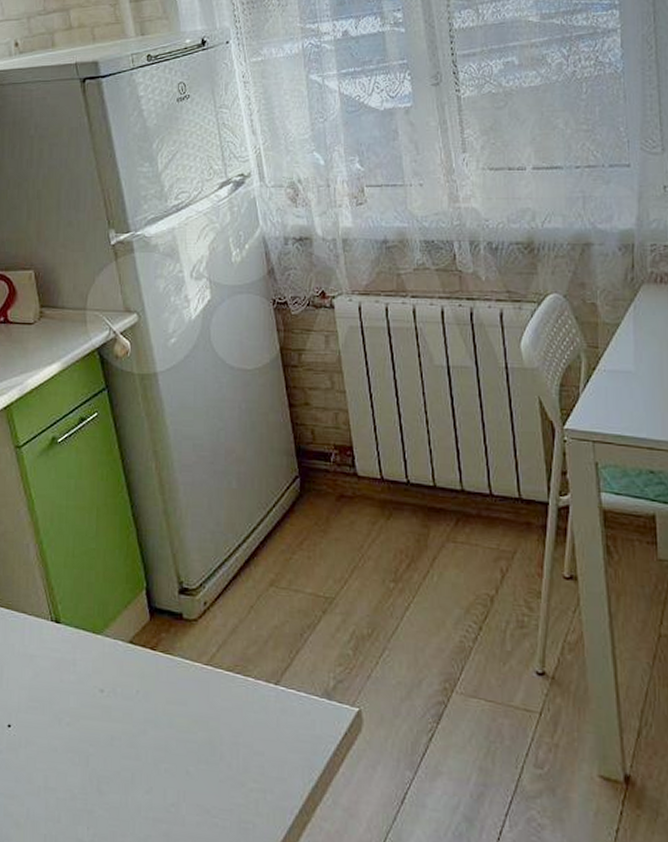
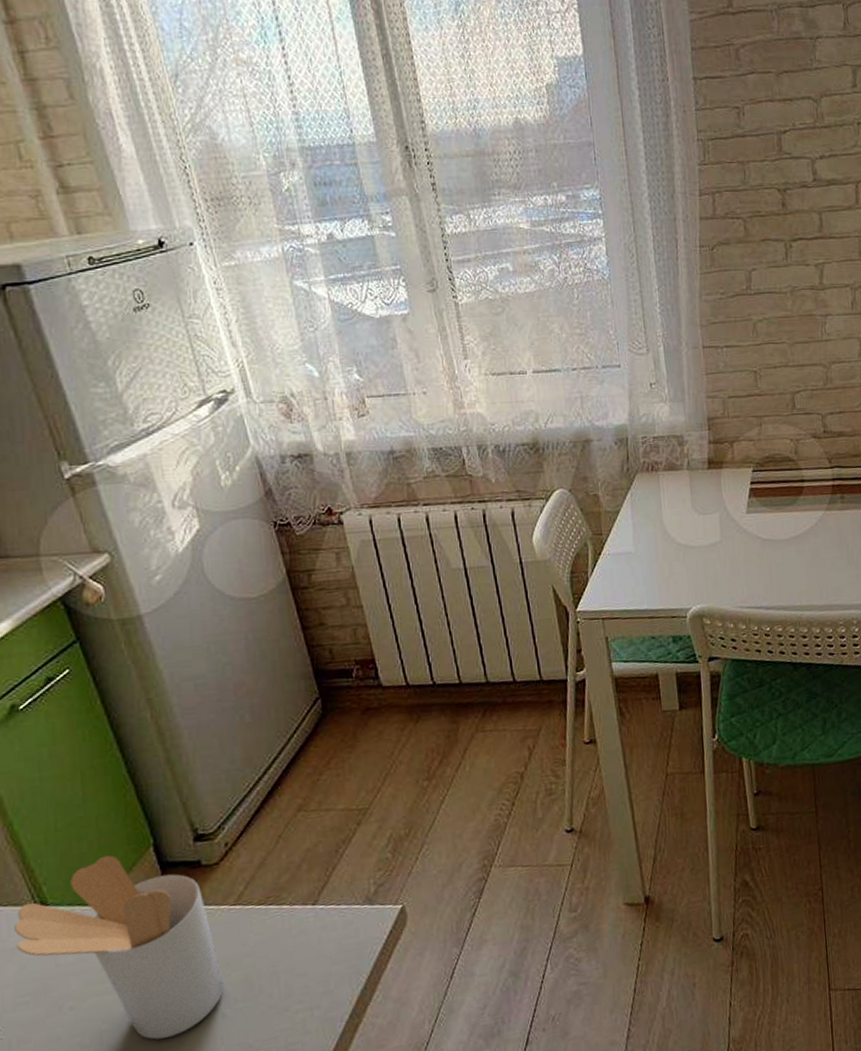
utensil holder: none [34,589,191,779] -> present [14,855,224,1040]

